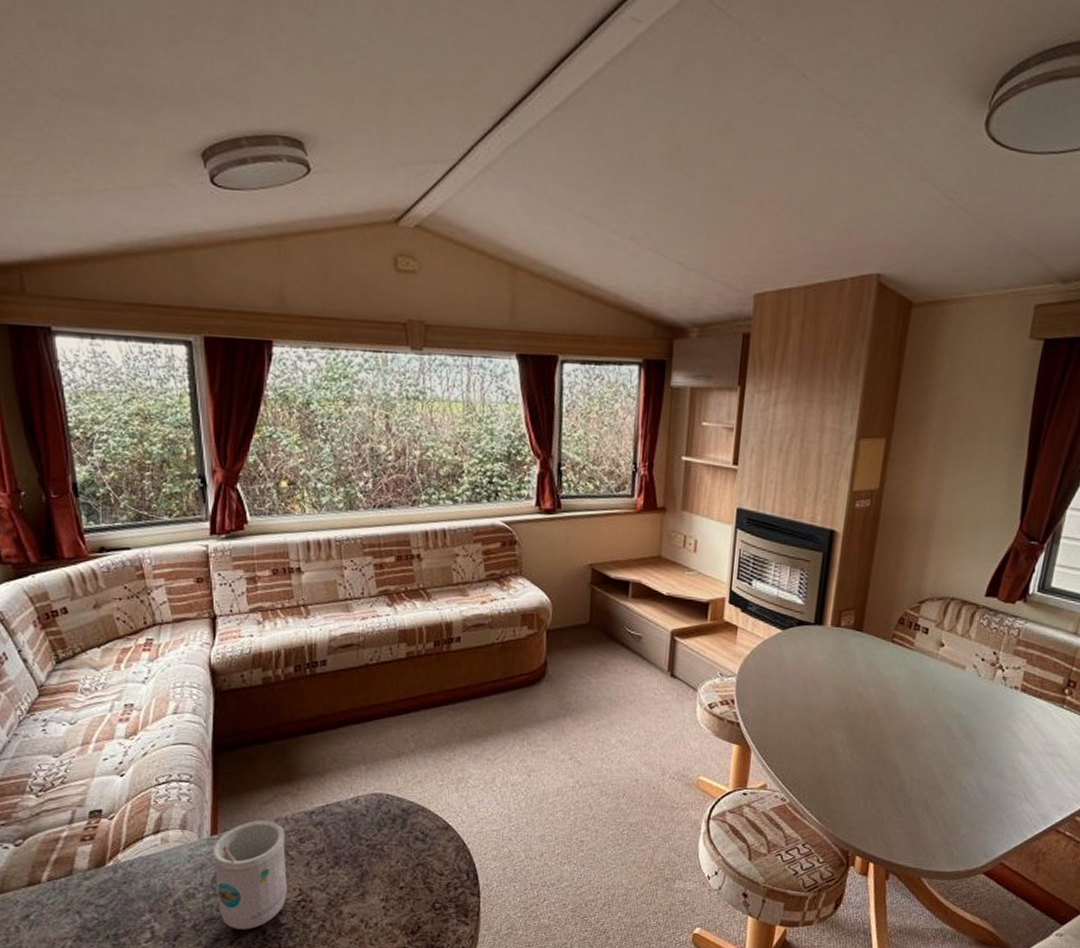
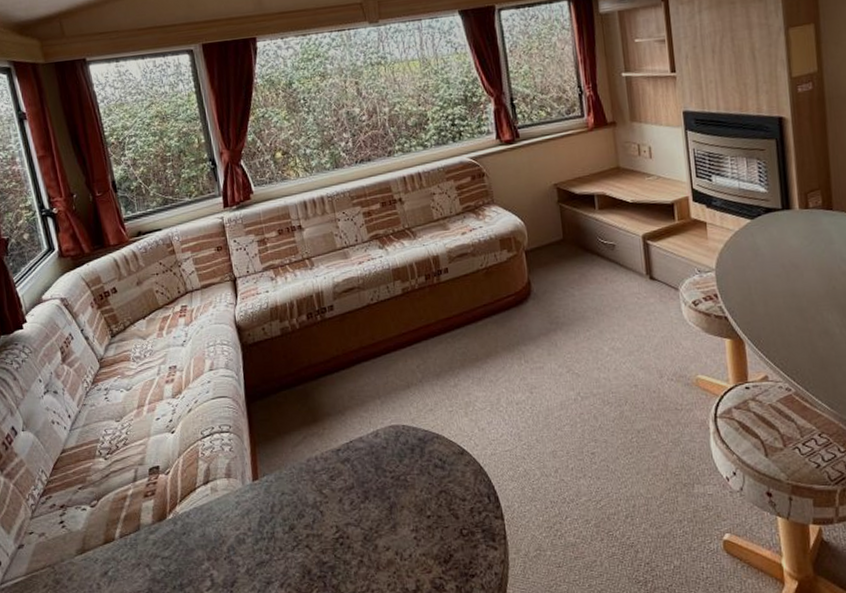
mug: present [212,820,287,930] -> none [255,462,326,571]

